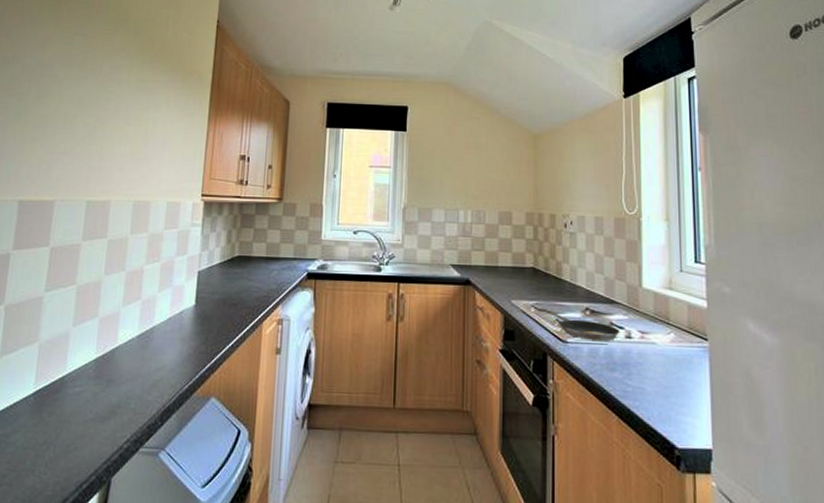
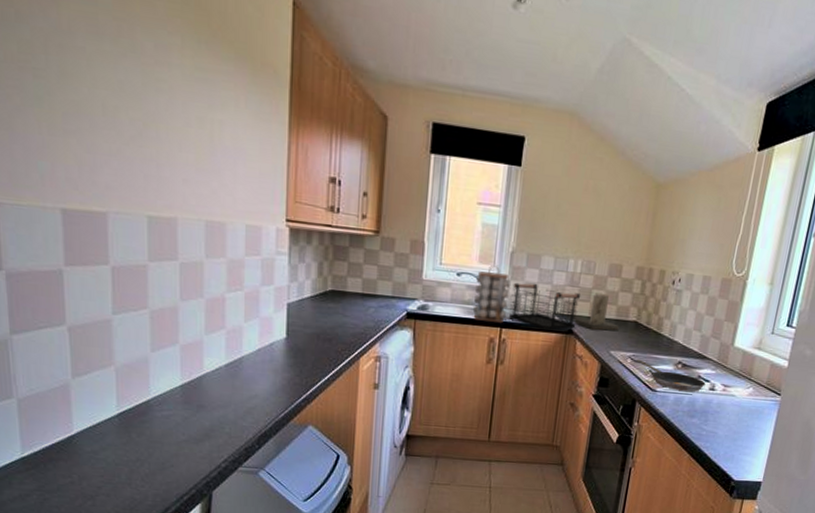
spice rack: none [370,222,404,279] -> present [473,265,510,324]
dish rack: none [406,236,475,282] -> present [509,282,581,331]
paper towel roll: none [472,241,517,280] -> present [575,292,619,331]

